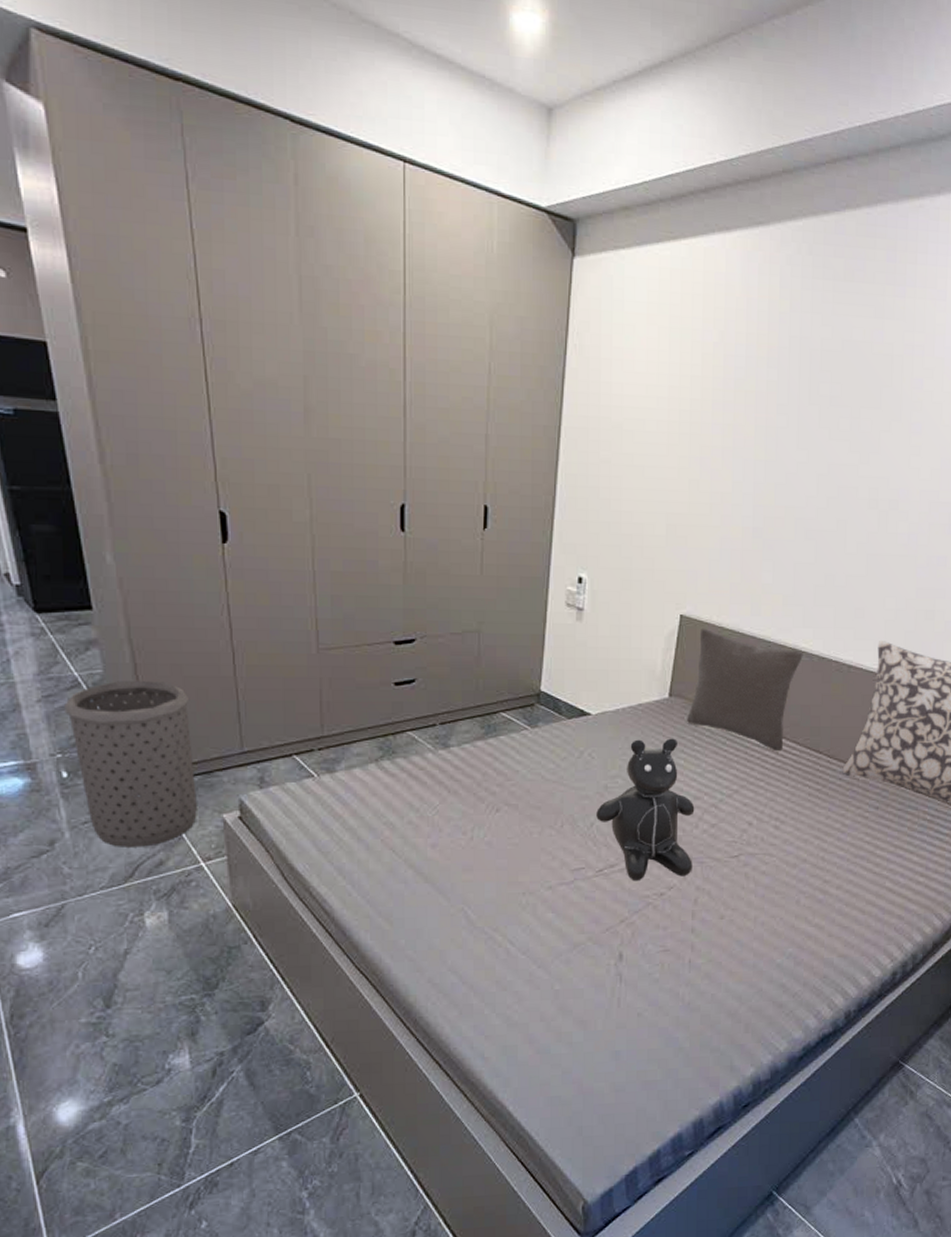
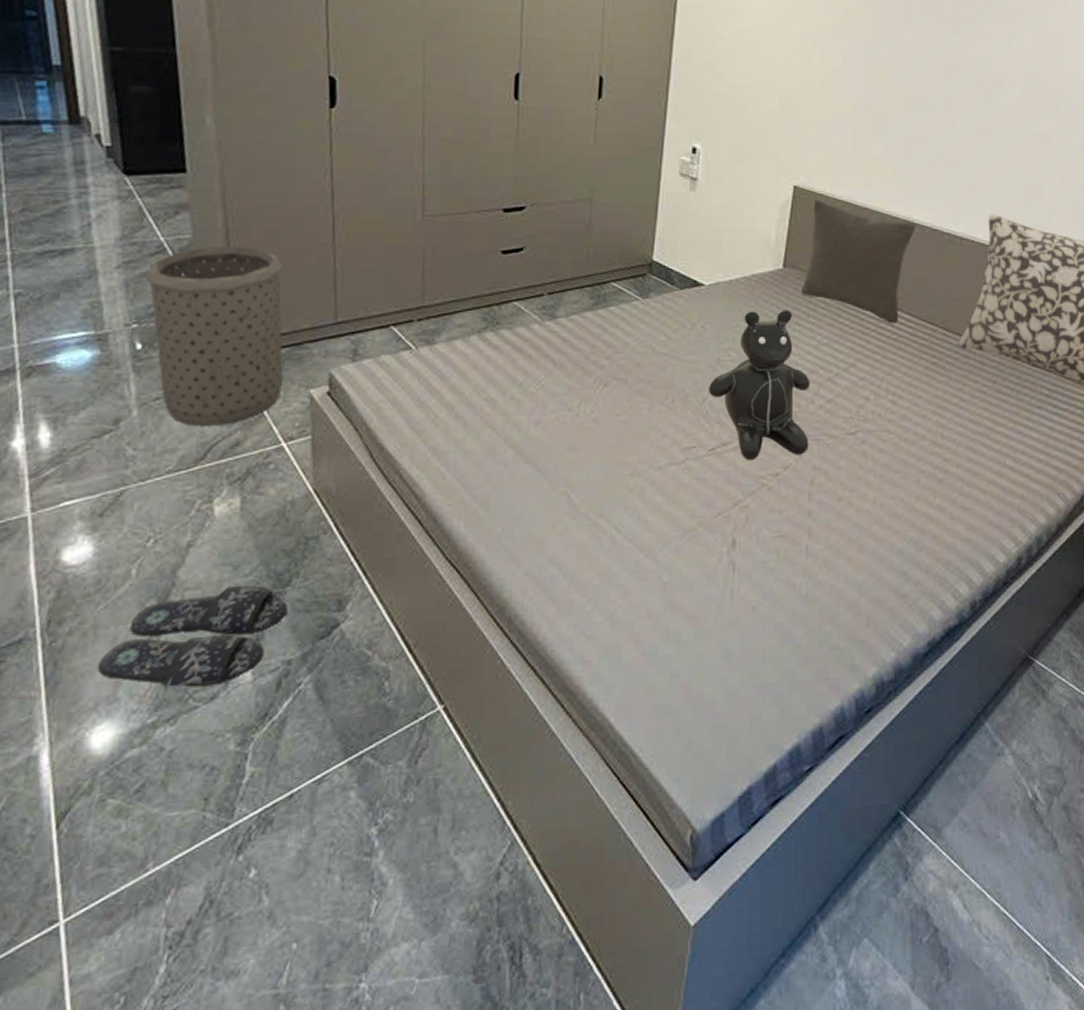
slippers: none [57,987,217,1073] -> present [97,584,288,688]

